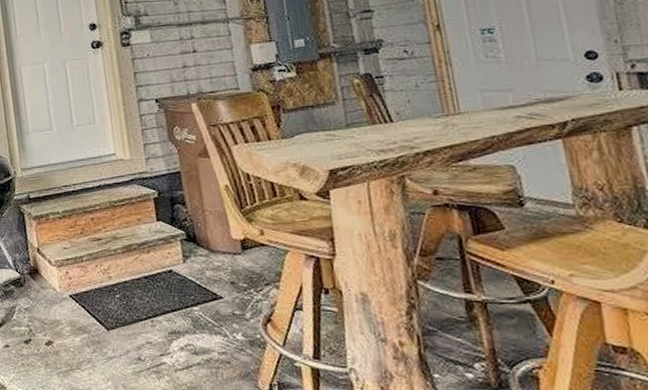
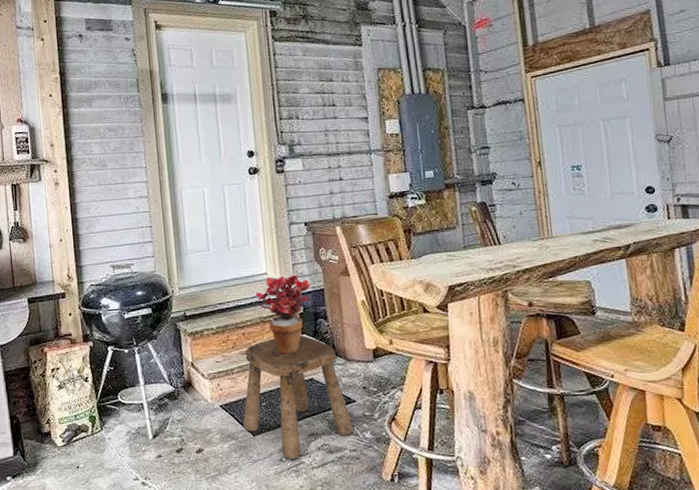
stool: none [94,222,222,359] -> present [243,335,353,460]
potted plant: none [103,155,166,243] -> present [255,274,311,355]

